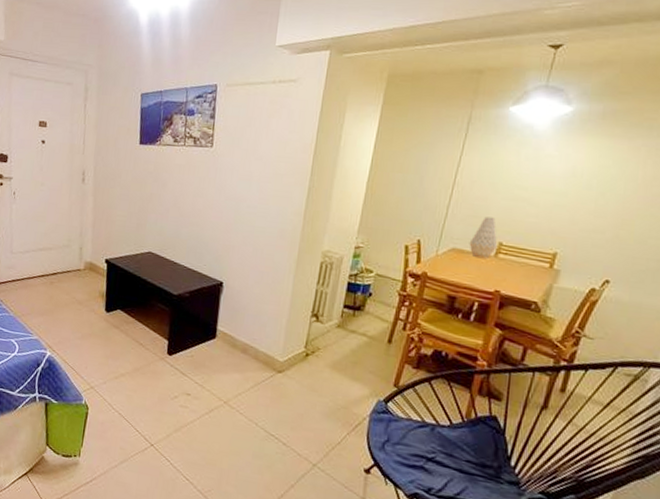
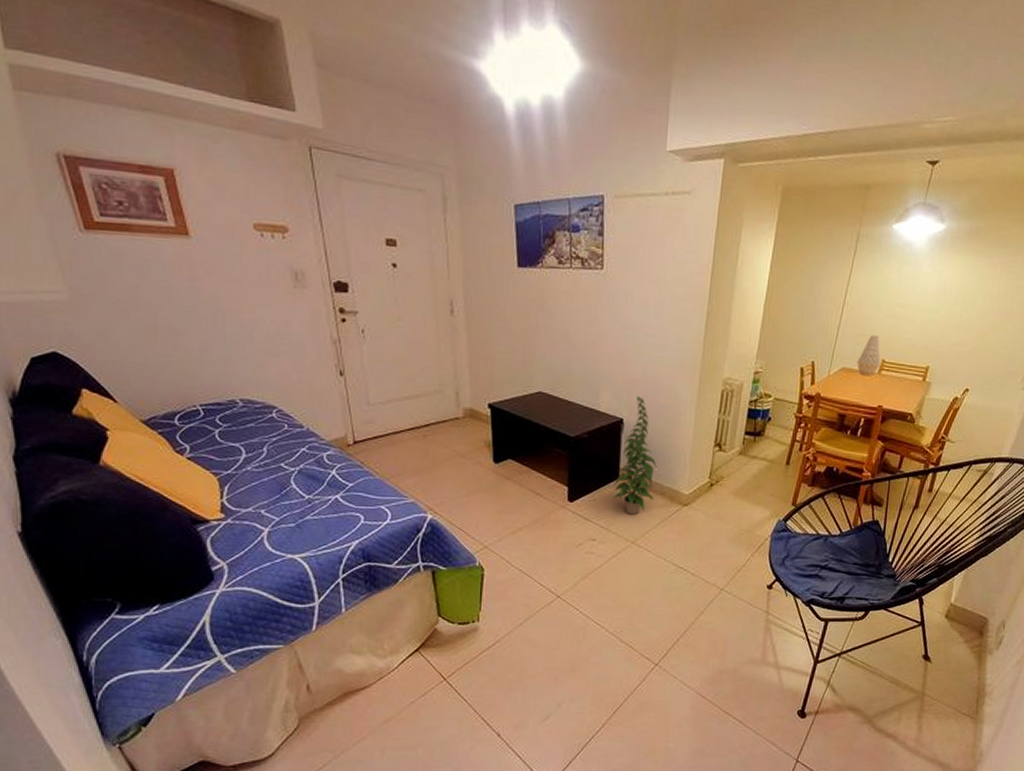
plant: none [209,262,253,376] -> present [613,396,657,515]

